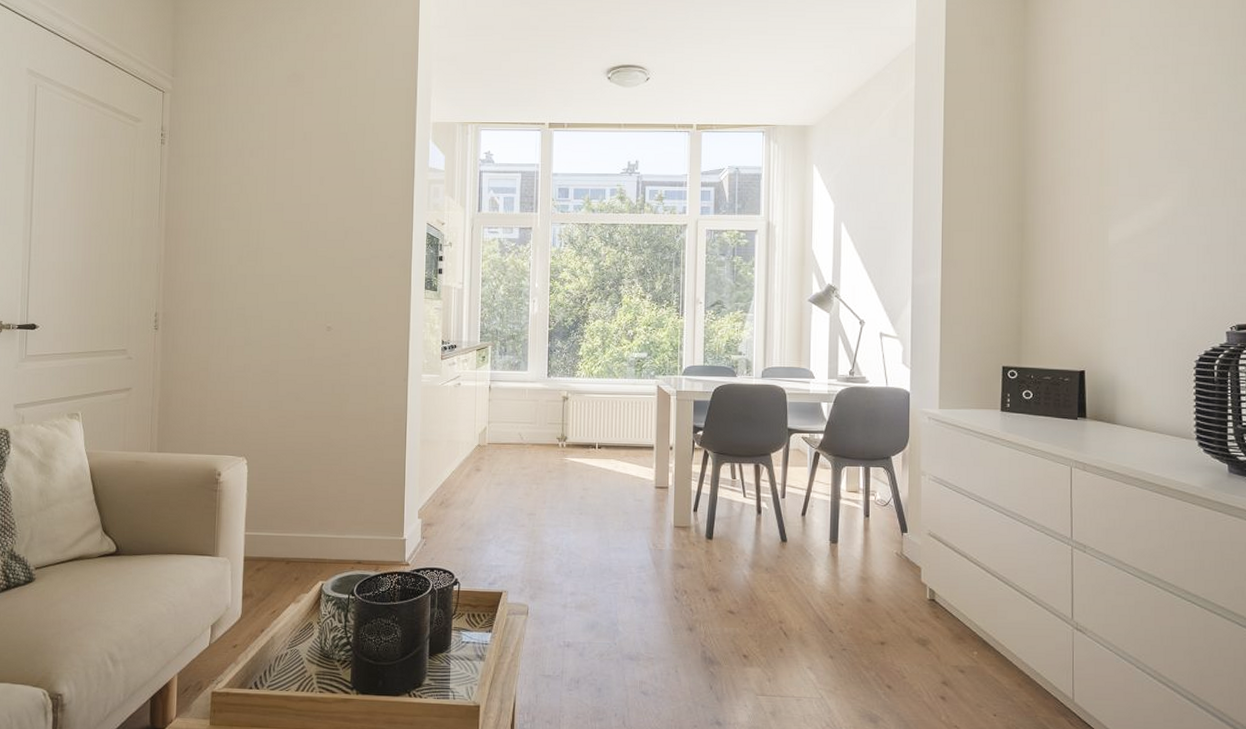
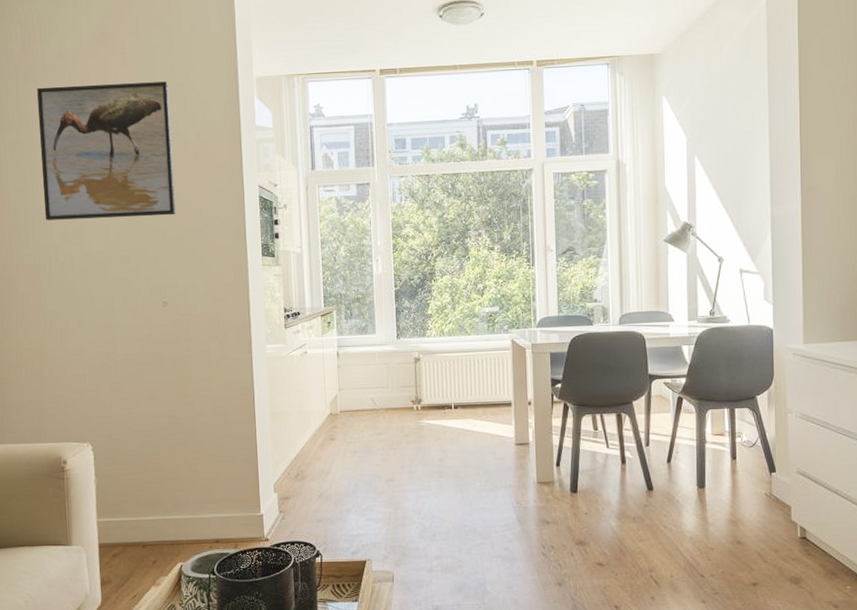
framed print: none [223,119,350,245] -> present [36,81,176,220]

